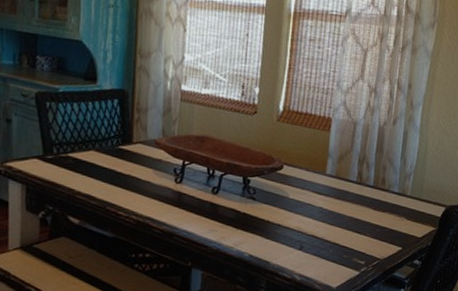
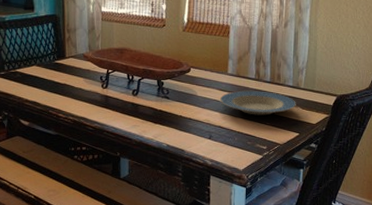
plate: none [315,194,401,225] -> present [220,90,296,116]

